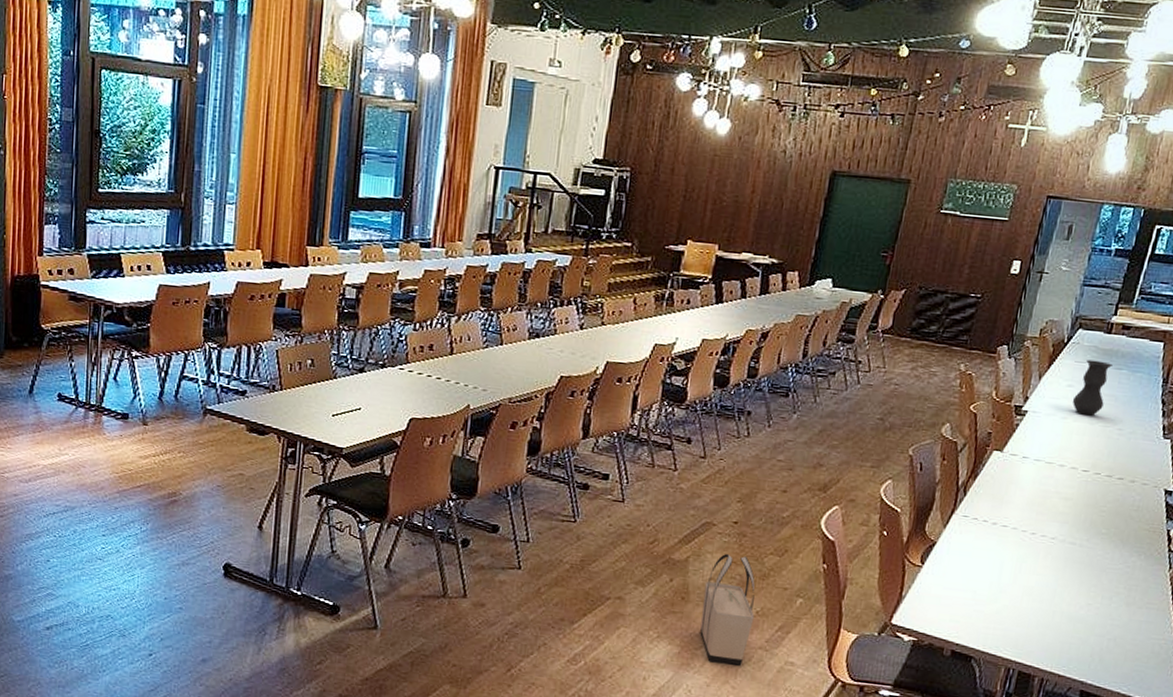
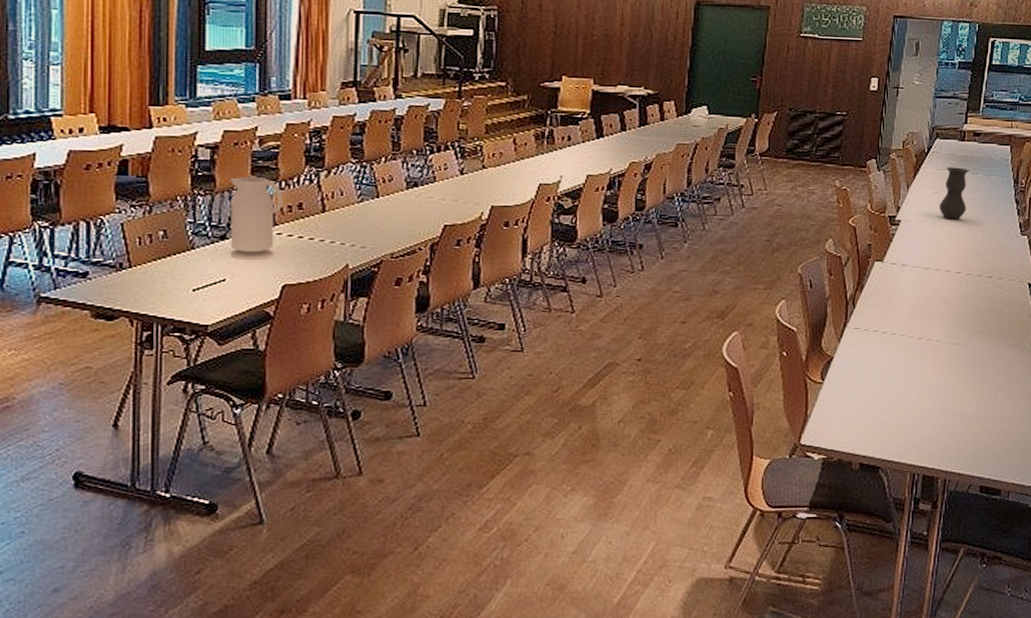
water jug: none [367,316,417,394] -> present [229,176,284,261]
shopping bag: present [700,553,755,666] -> none [614,392,668,509]

